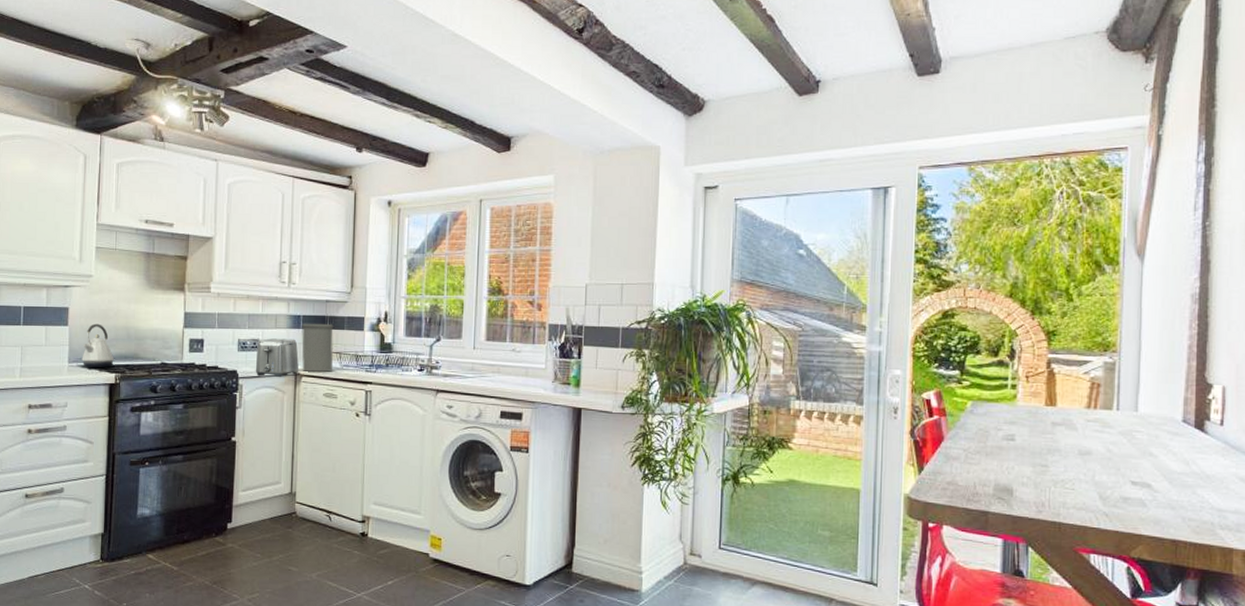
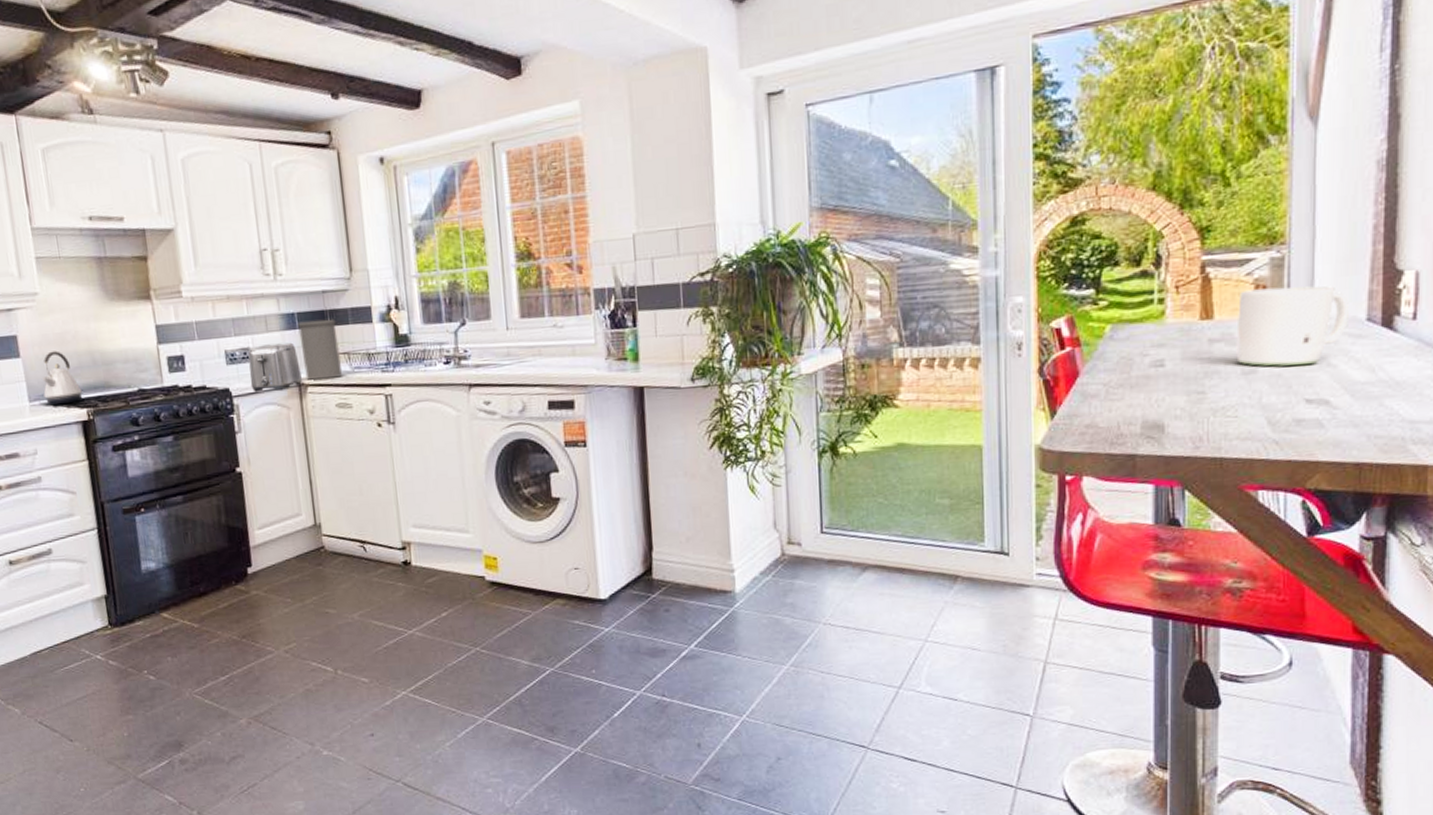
mug: none [1074,386,1168,453] -> present [1236,285,1349,367]

